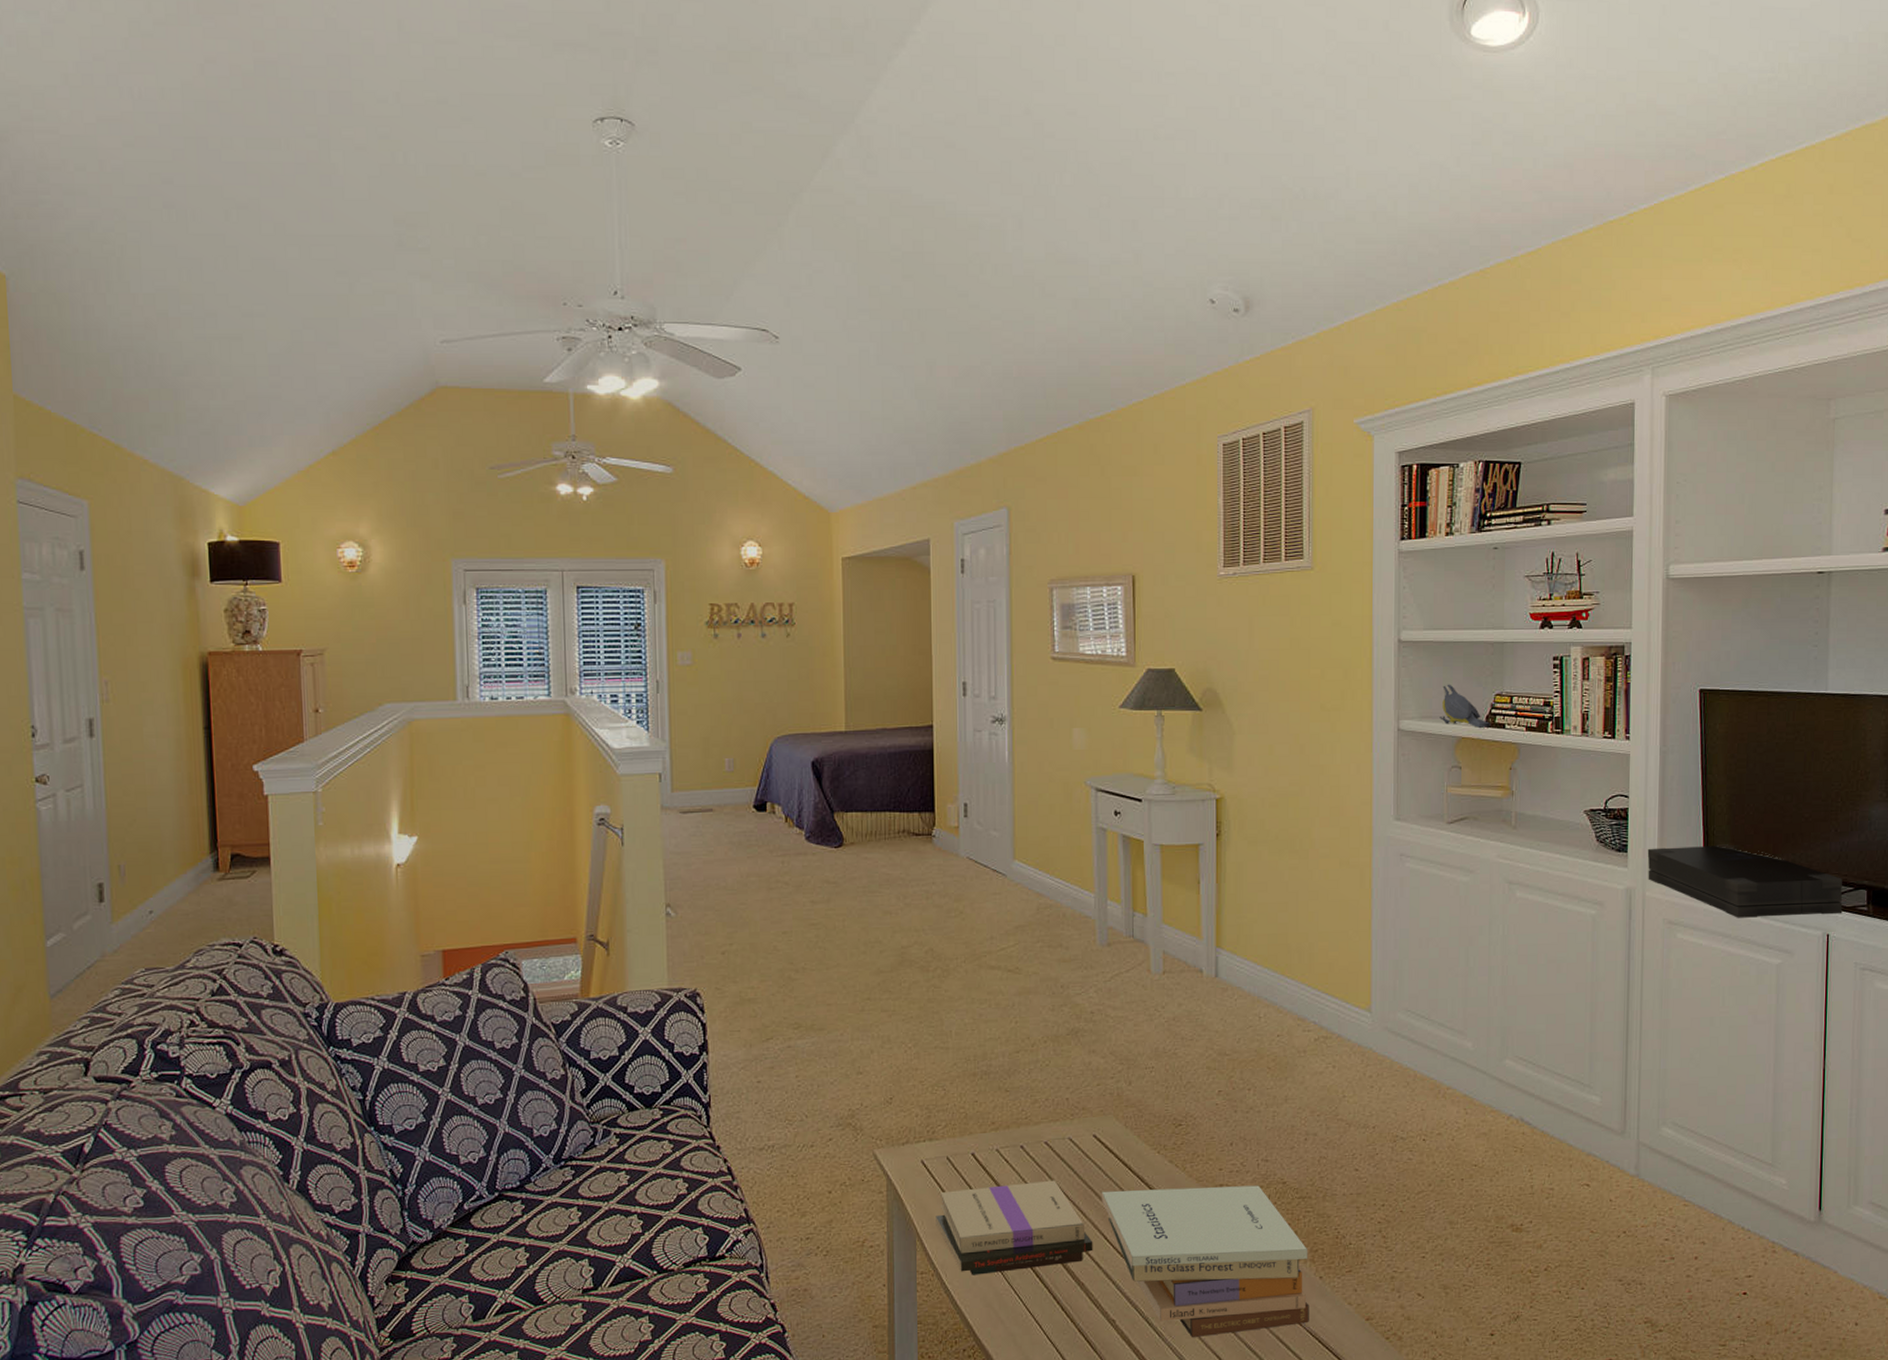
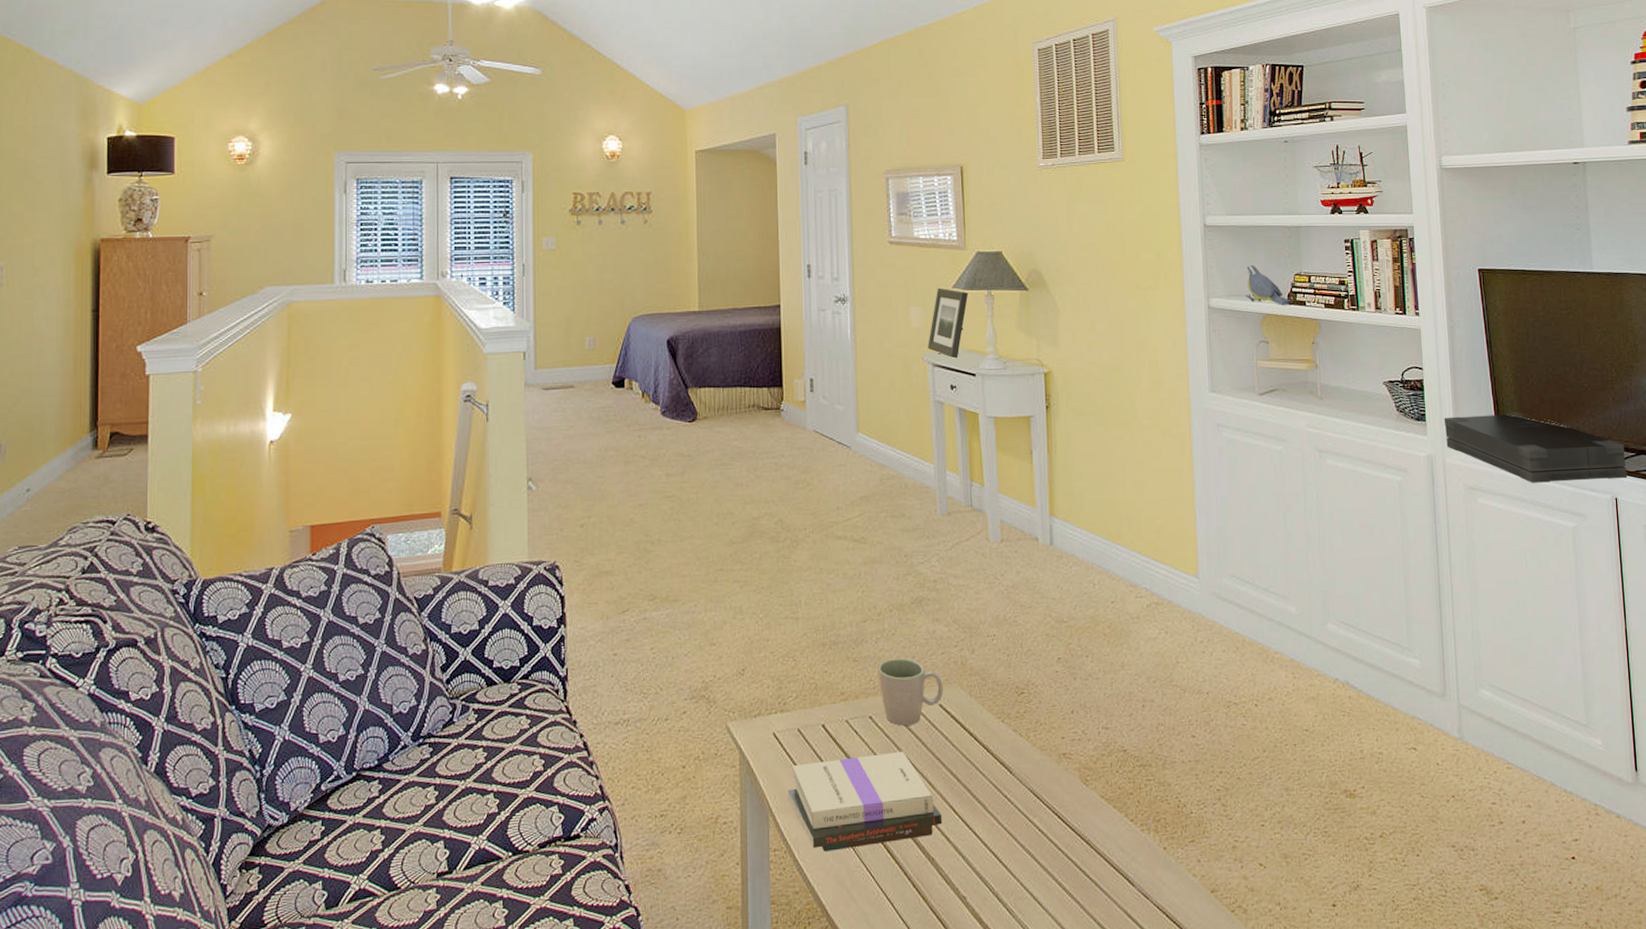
mug: none [1030,1088,1098,1156] -> present [877,657,943,726]
picture frame: none [1091,707,1137,783] -> present [928,287,969,359]
books: present [1101,1185,1309,1337] -> none [948,753,1156,913]

